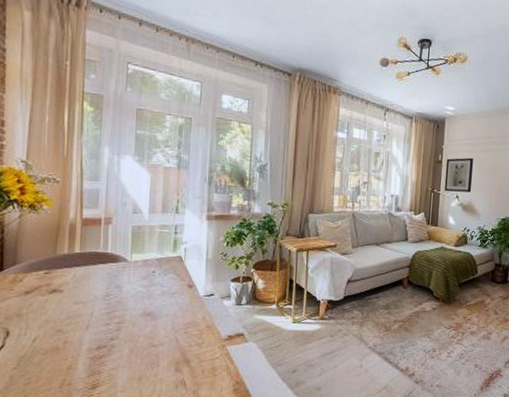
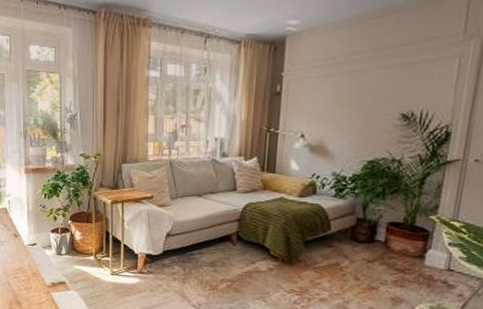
wall art: present [444,157,474,193] -> none [284,84,328,131]

